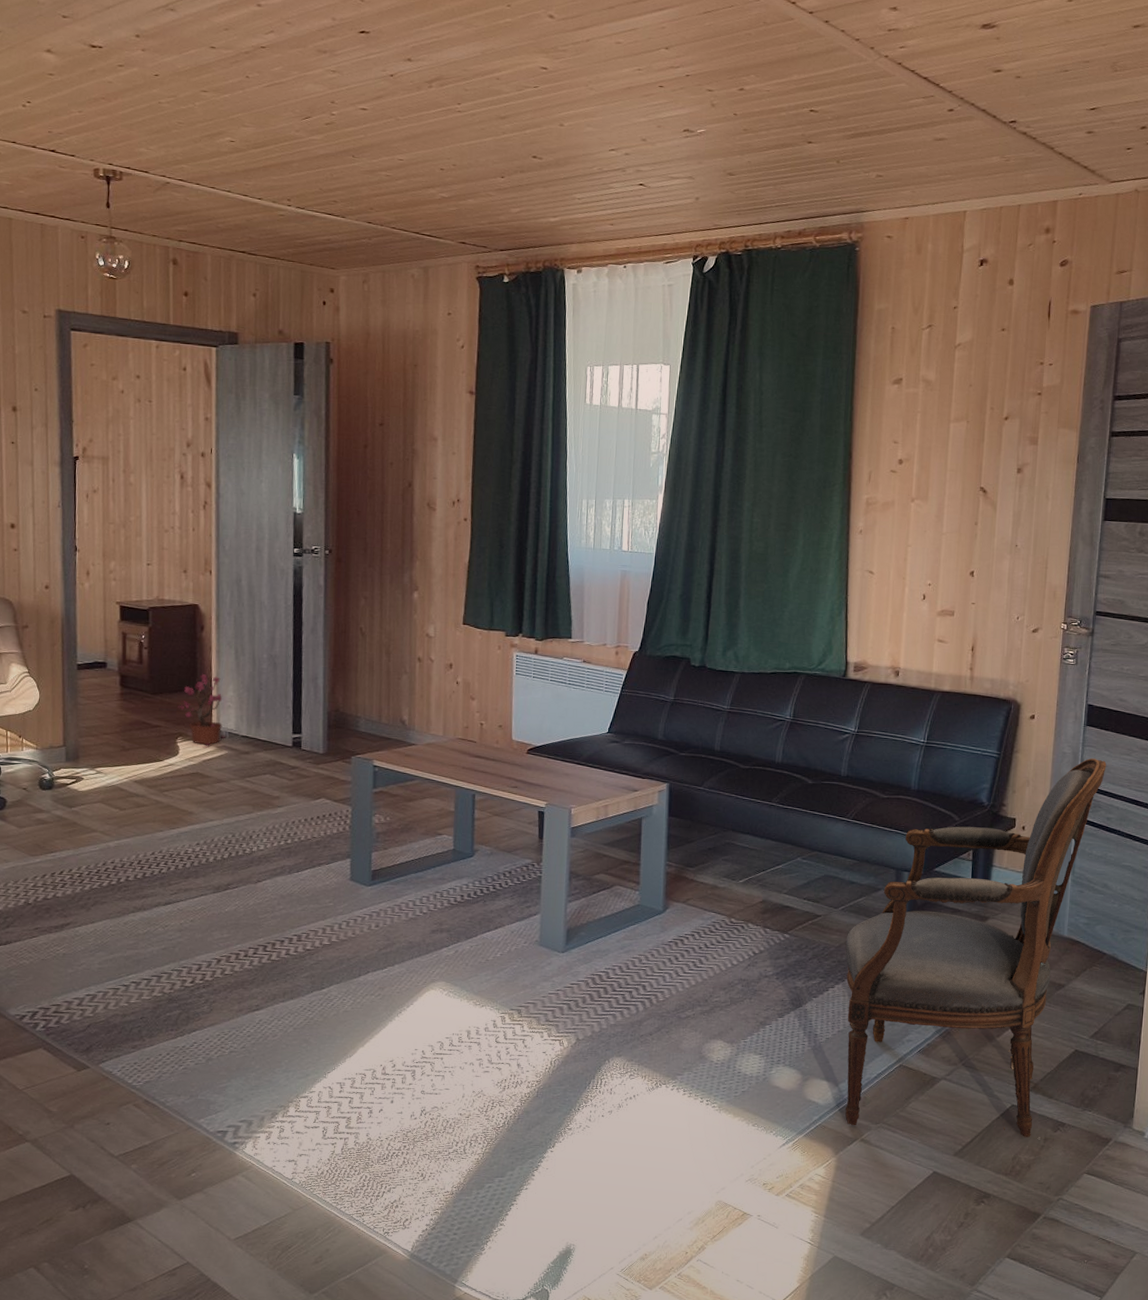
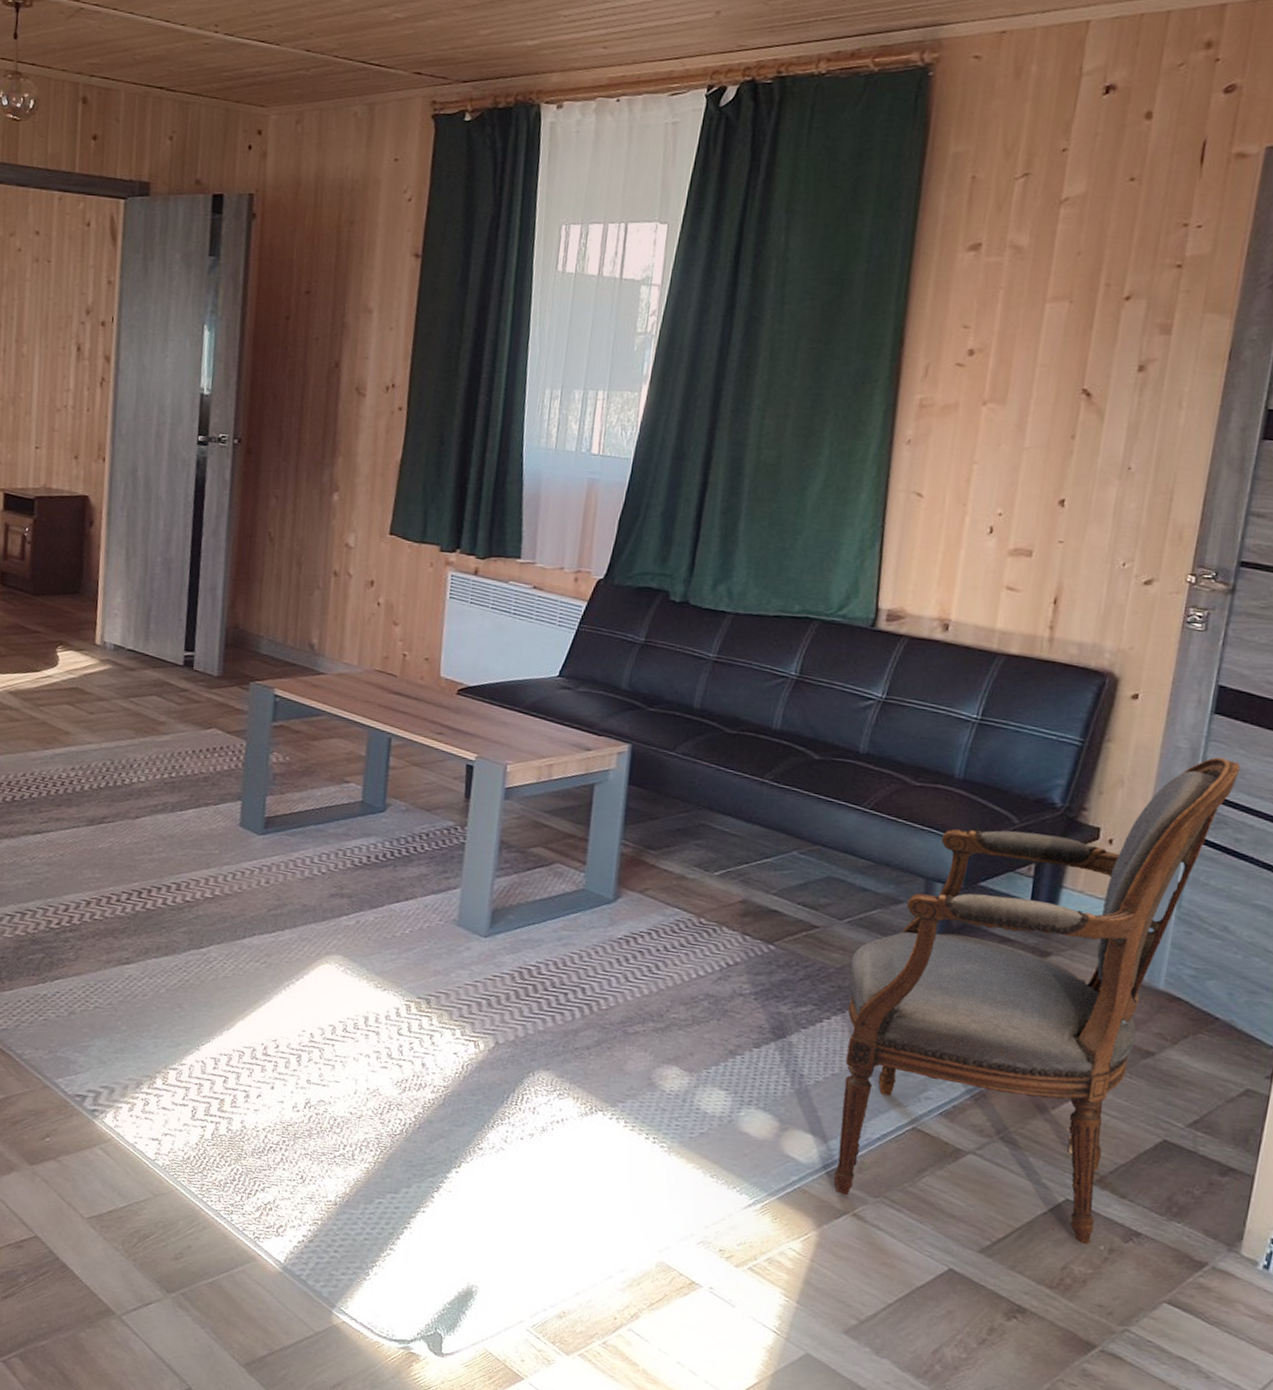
potted plant: present [178,674,226,747] -> none [60,576,111,660]

